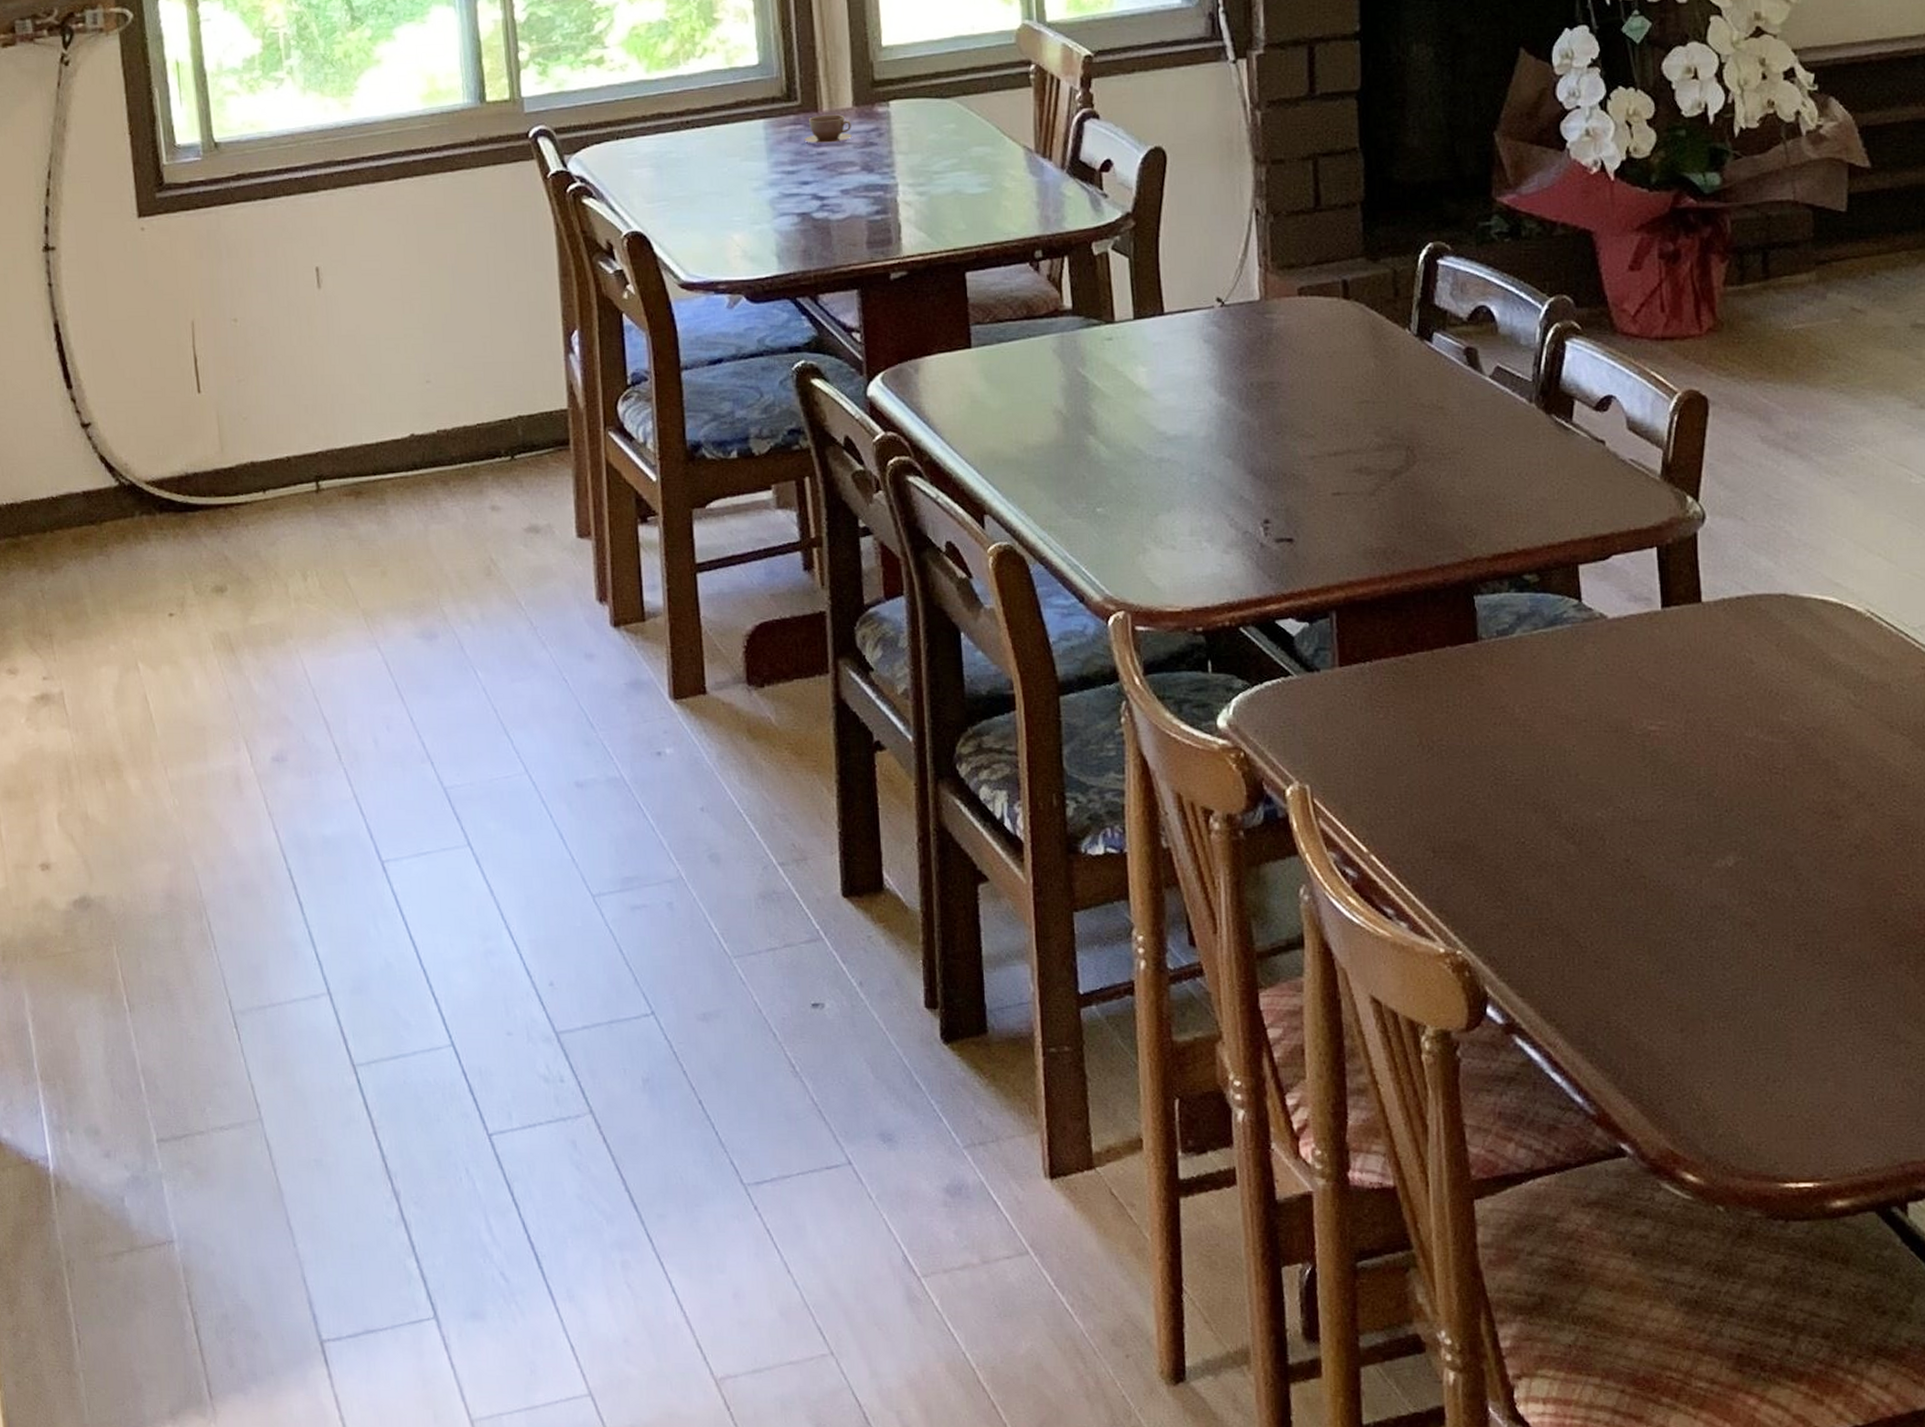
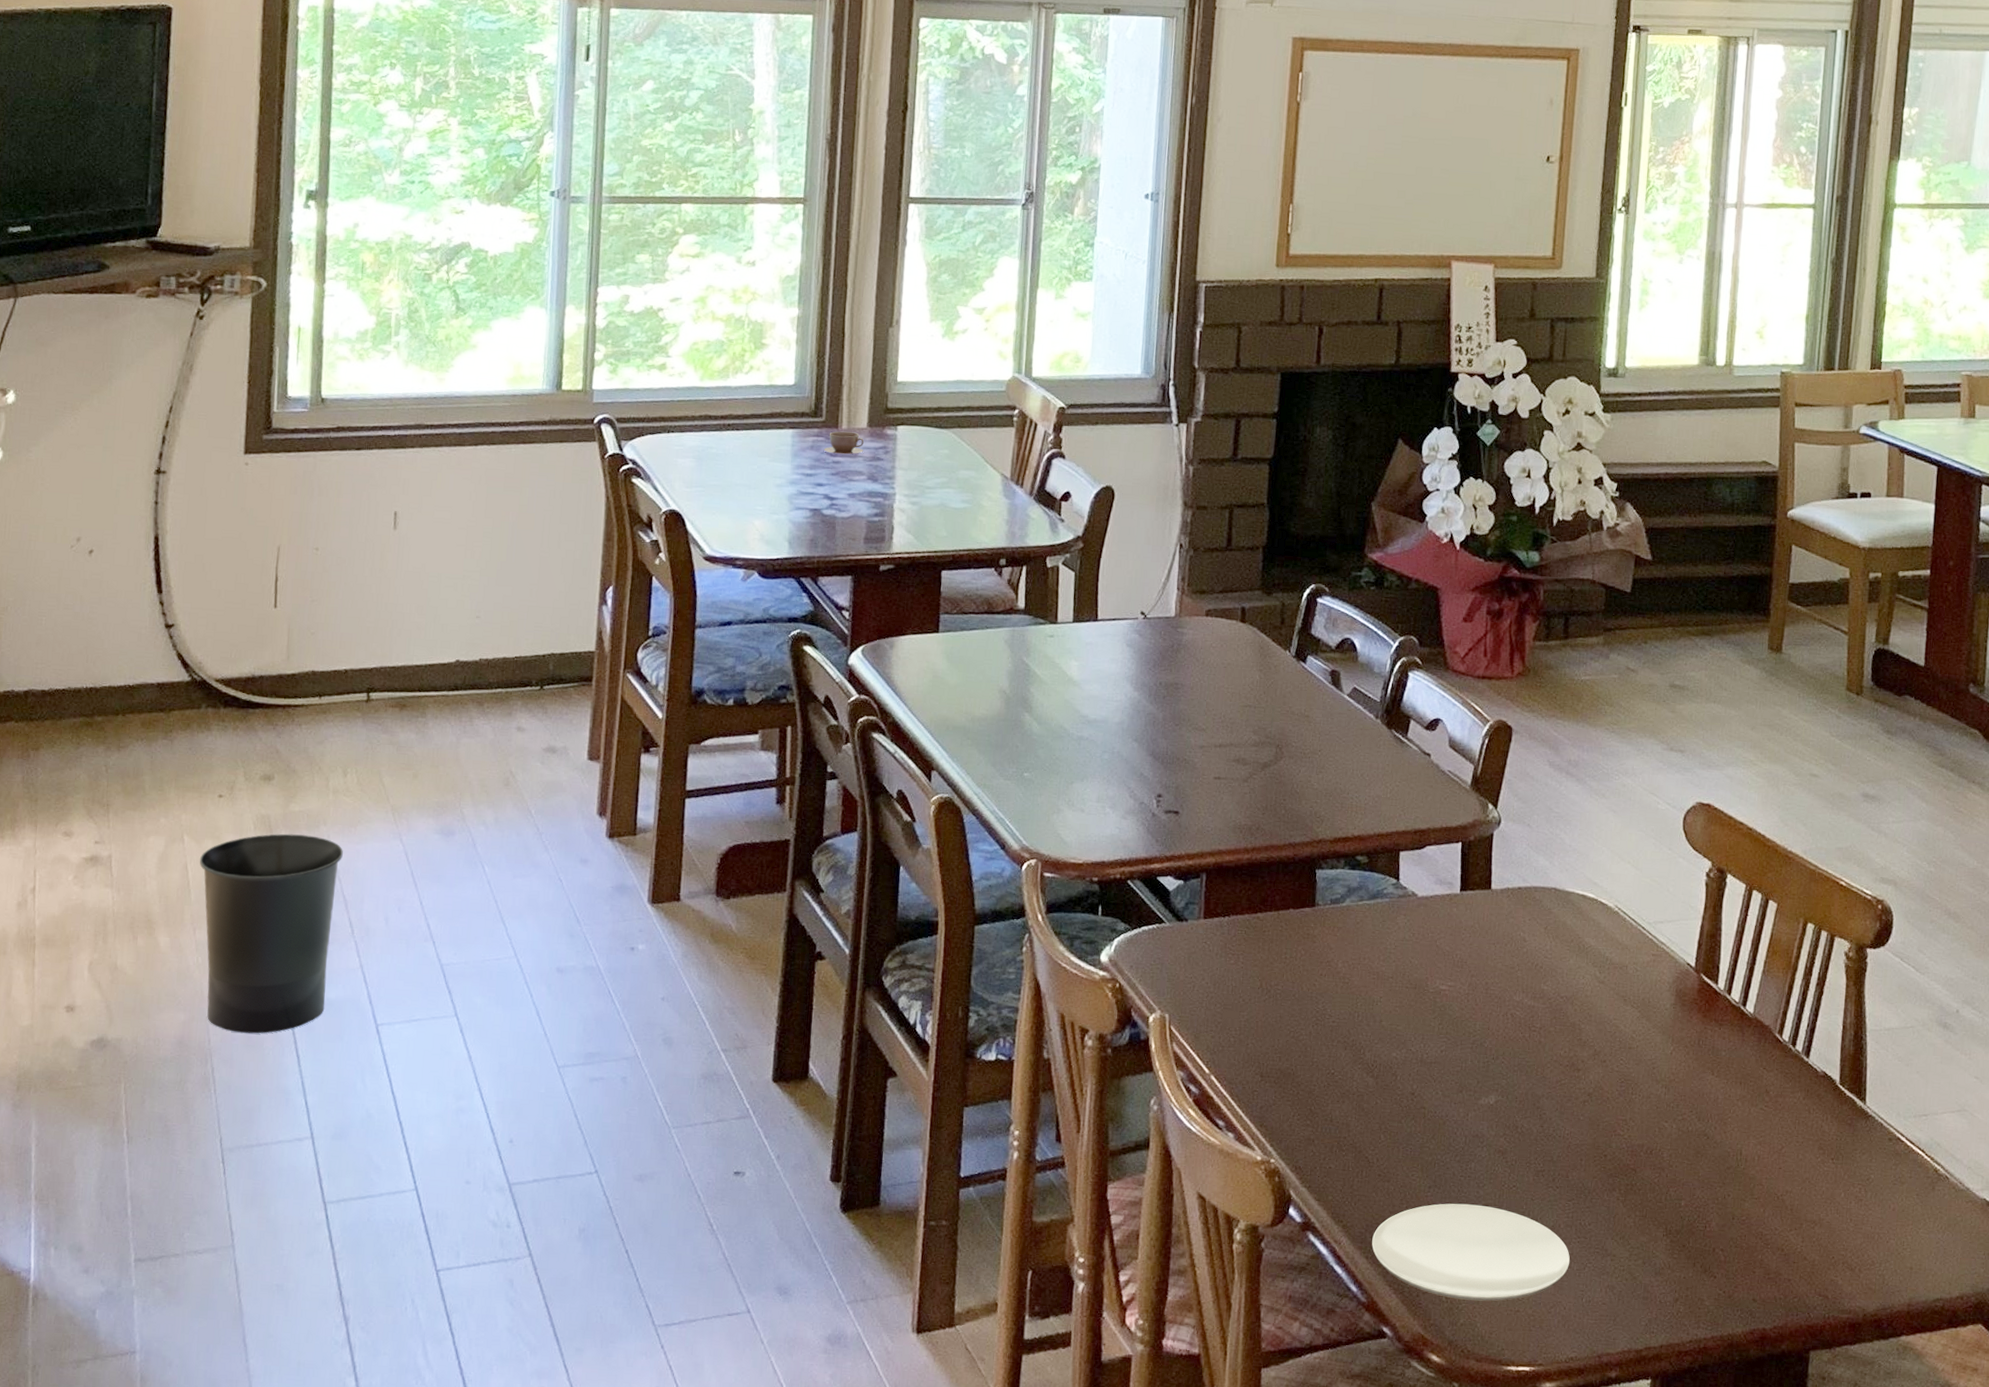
waste bin: none [159,651,322,881] -> present [199,833,343,1034]
plate: none [1595,990,1853,1106] -> present [1372,1203,1571,1302]

